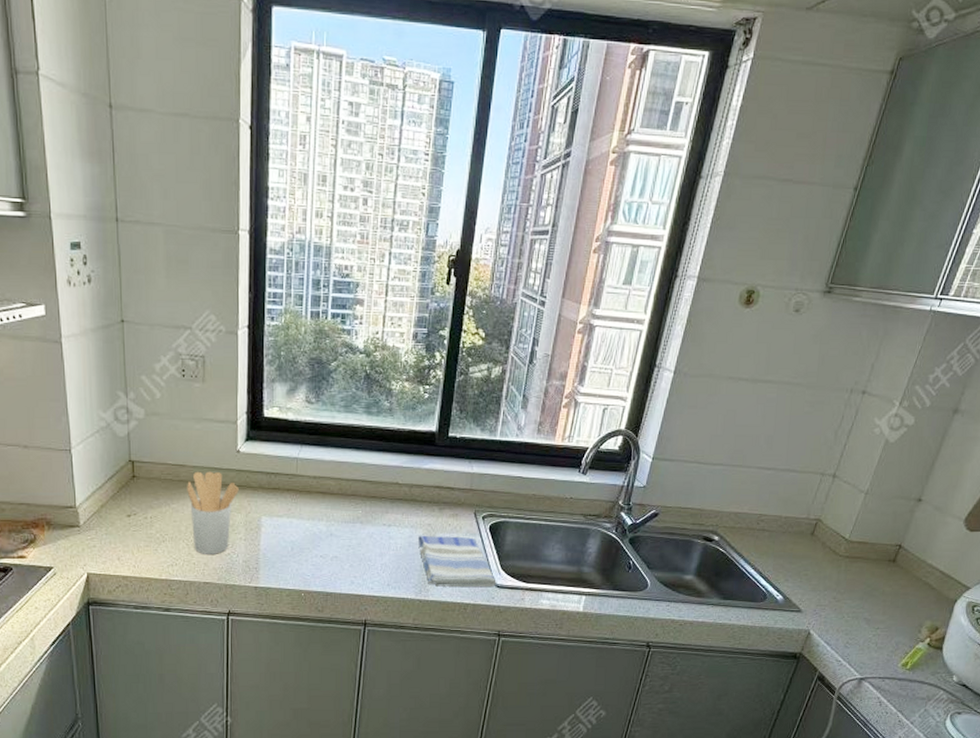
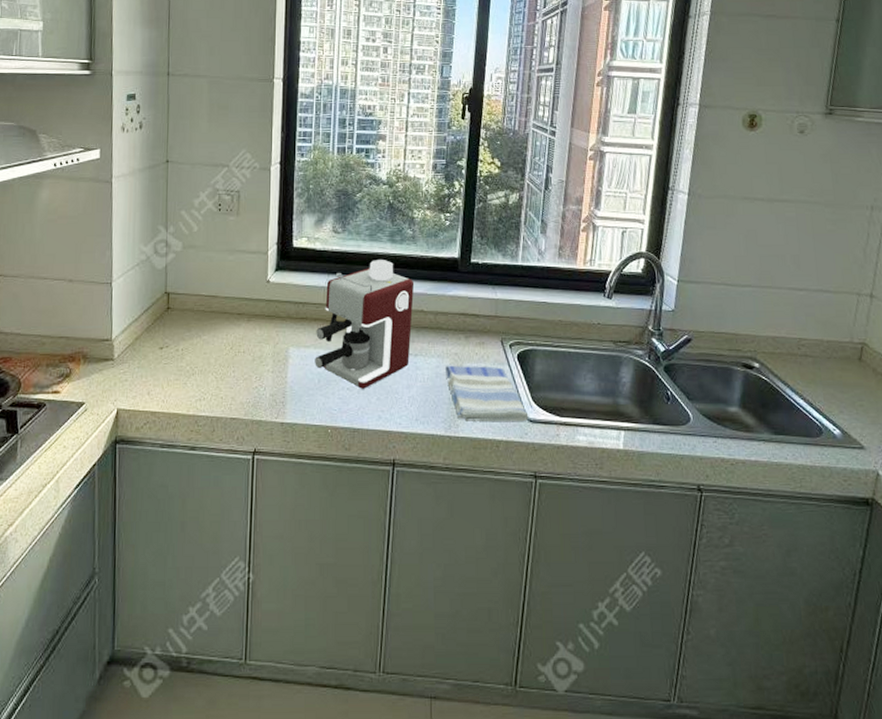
utensil holder: present [187,471,239,554] -> none [218,302,268,388]
coffee maker: none [288,432,390,558] -> present [315,260,415,390]

